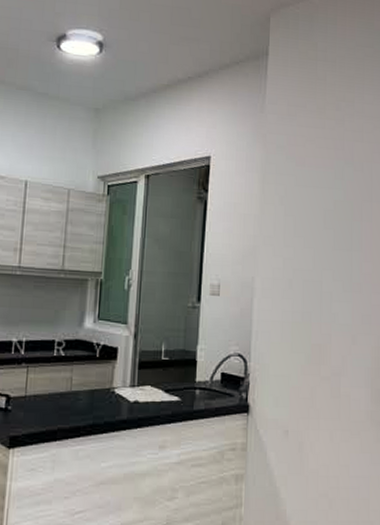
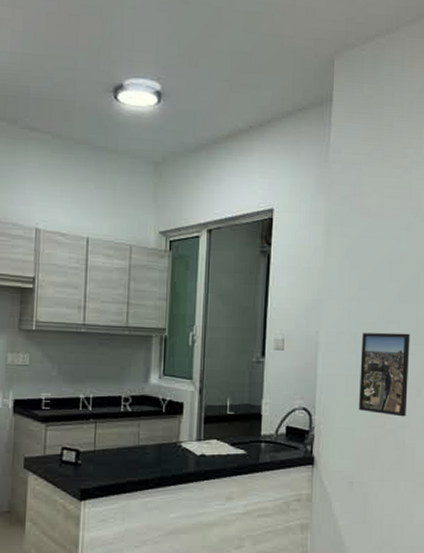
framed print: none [294,279,345,365] -> present [359,332,410,417]

